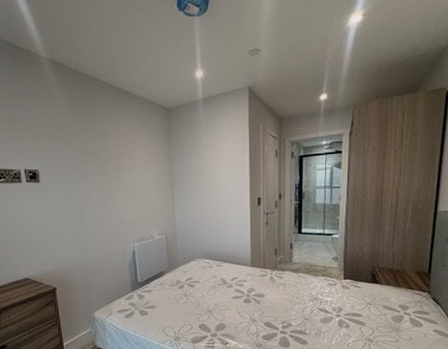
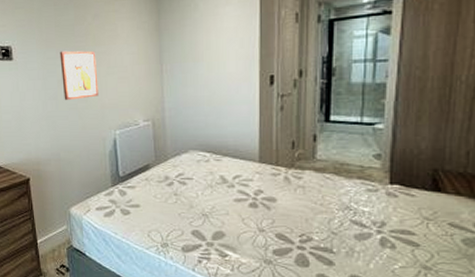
wall art: none [84,175,119,218] -> present [59,50,99,100]

